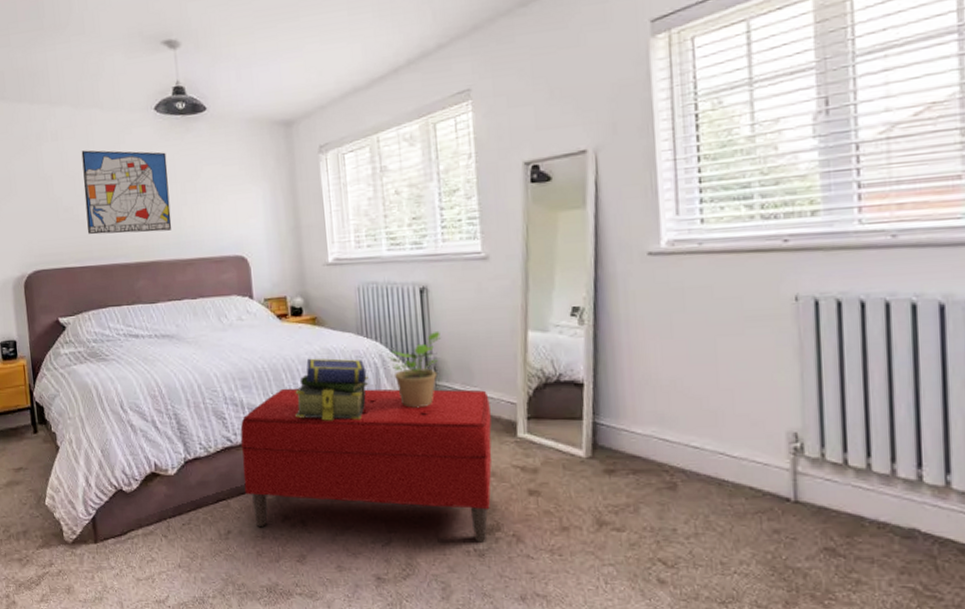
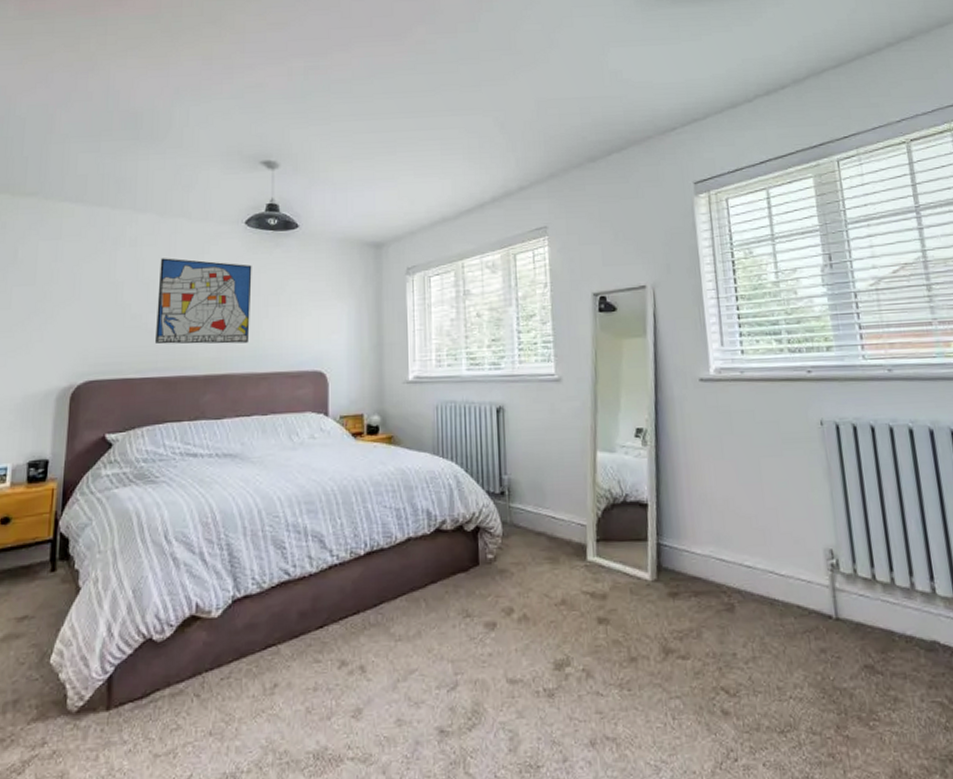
bench: present [240,388,492,543] -> none [299,511,563,681]
stack of books: present [295,358,369,421] -> none [363,479,442,548]
potted plant: present [387,330,441,408] -> none [462,450,515,532]

